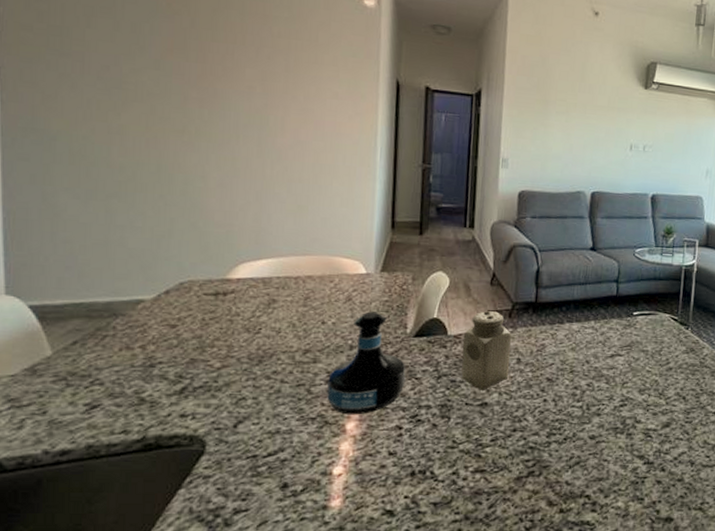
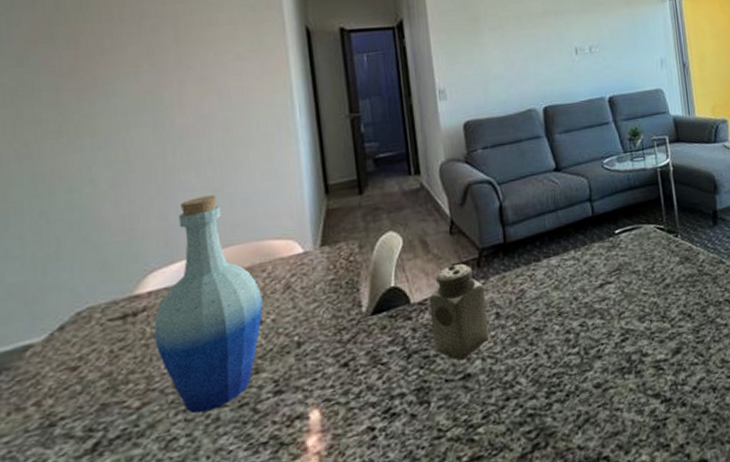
bottle: none [237,209,327,384] -> present [153,195,263,414]
tequila bottle: present [327,311,406,415] -> none [276,295,370,429]

